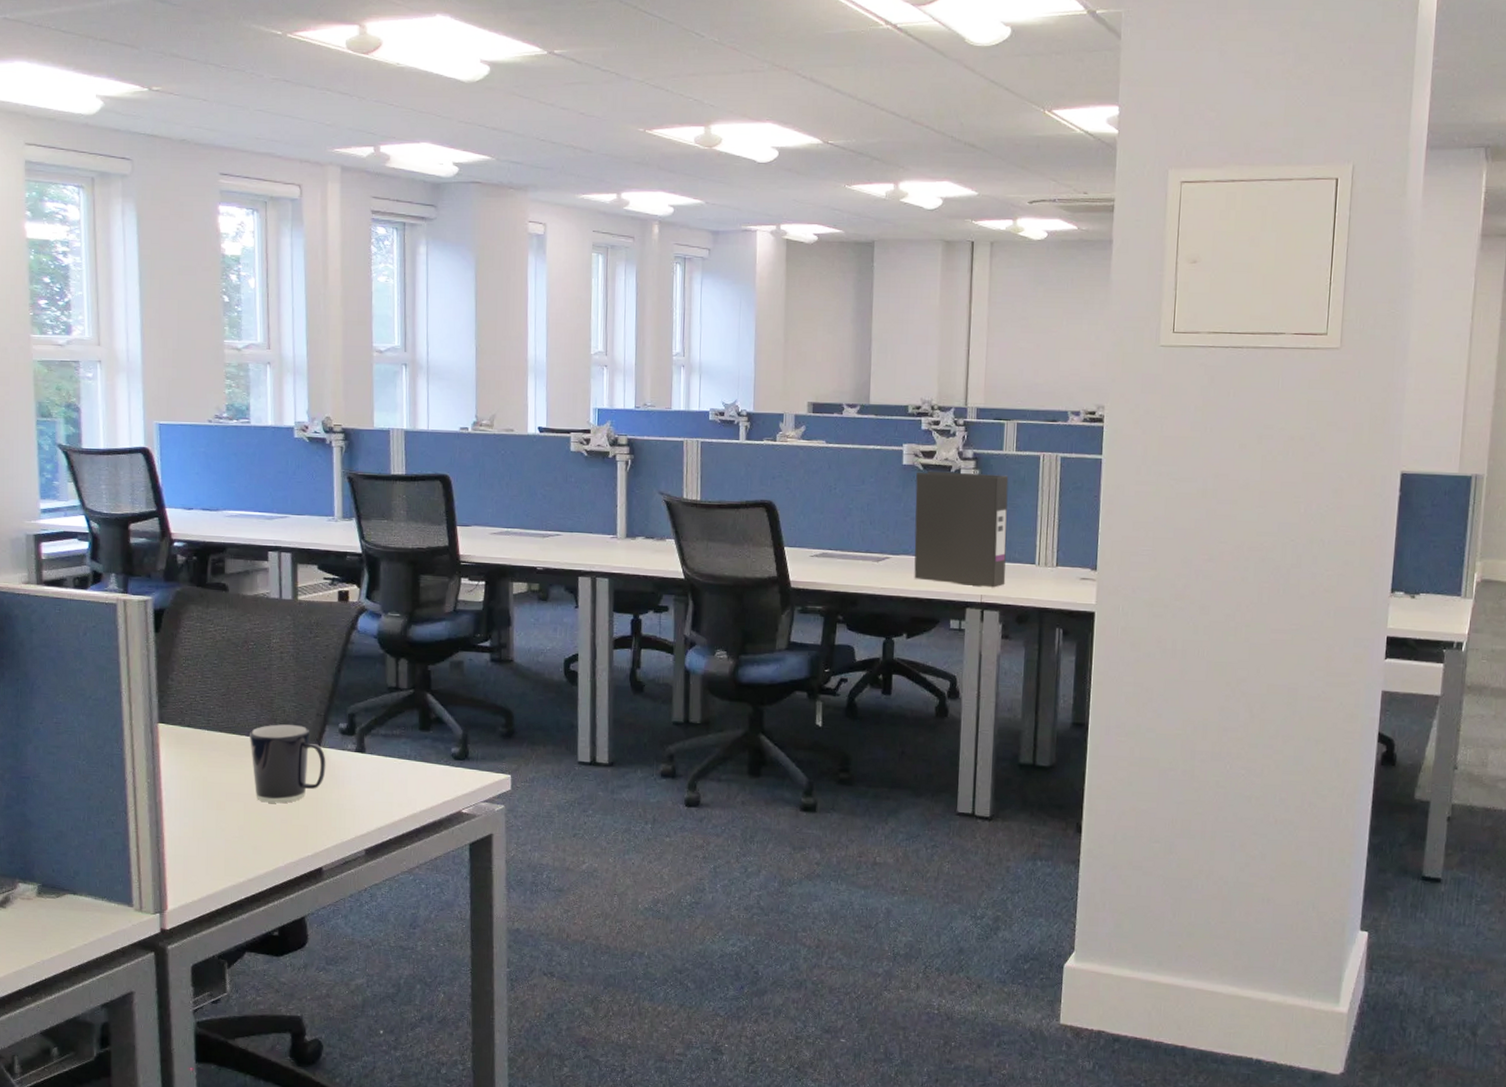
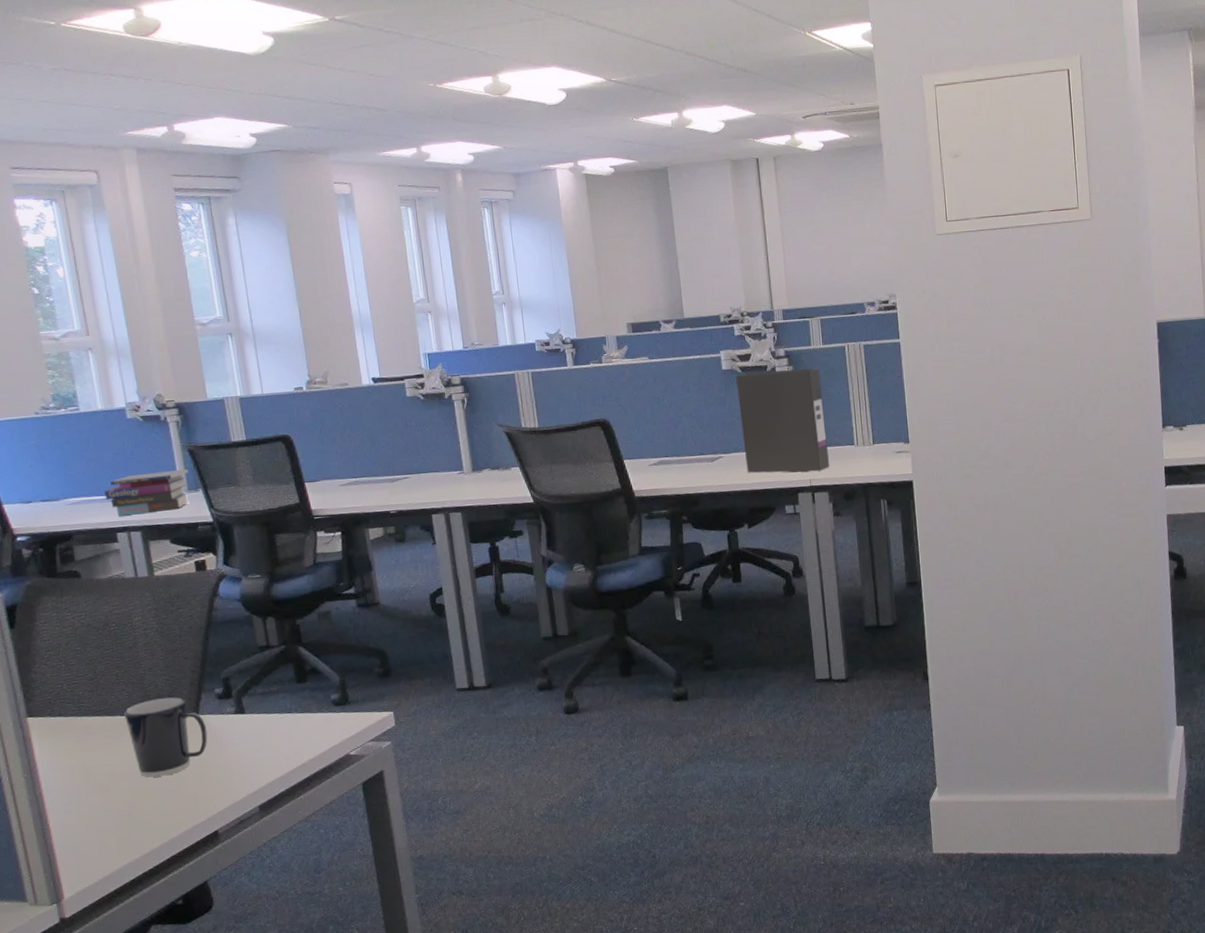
books: none [262,494,345,536] -> present [104,469,188,516]

